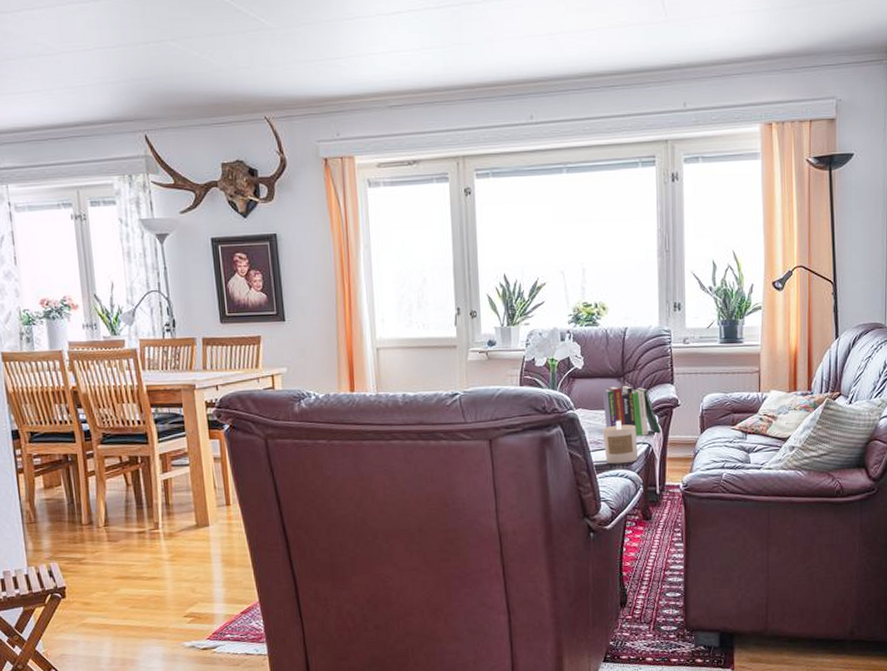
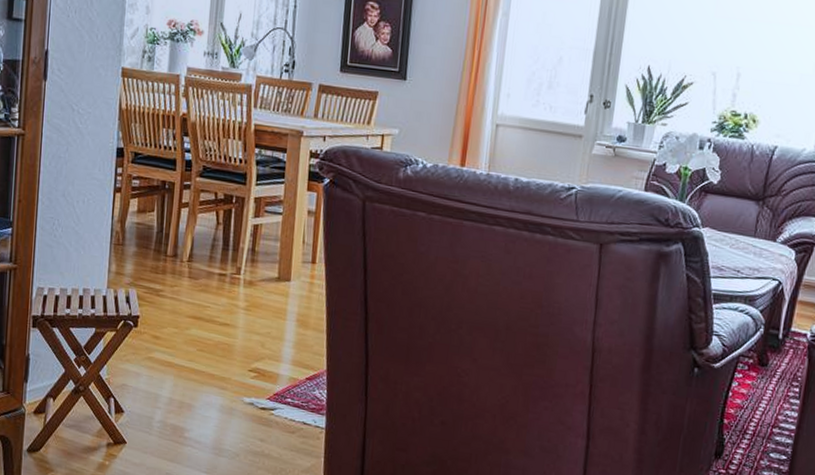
books: present [602,385,661,436] -> none [733,209,796,272]
candle: present [602,420,638,464] -> none [726,248,768,299]

